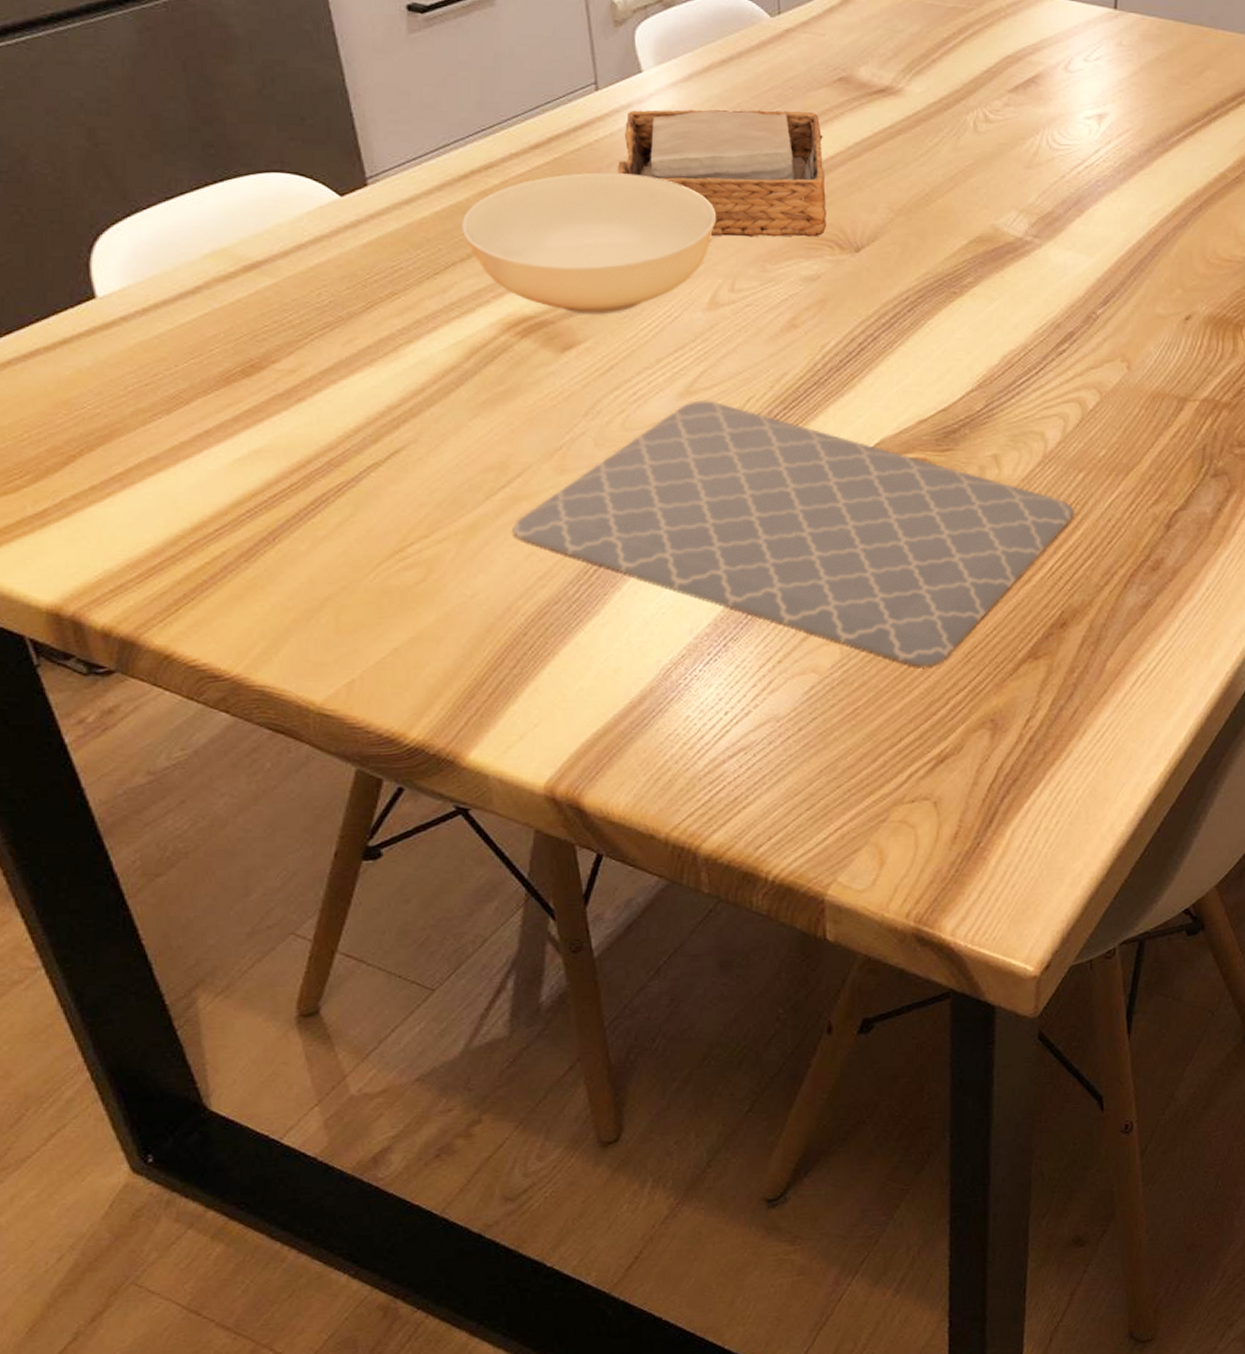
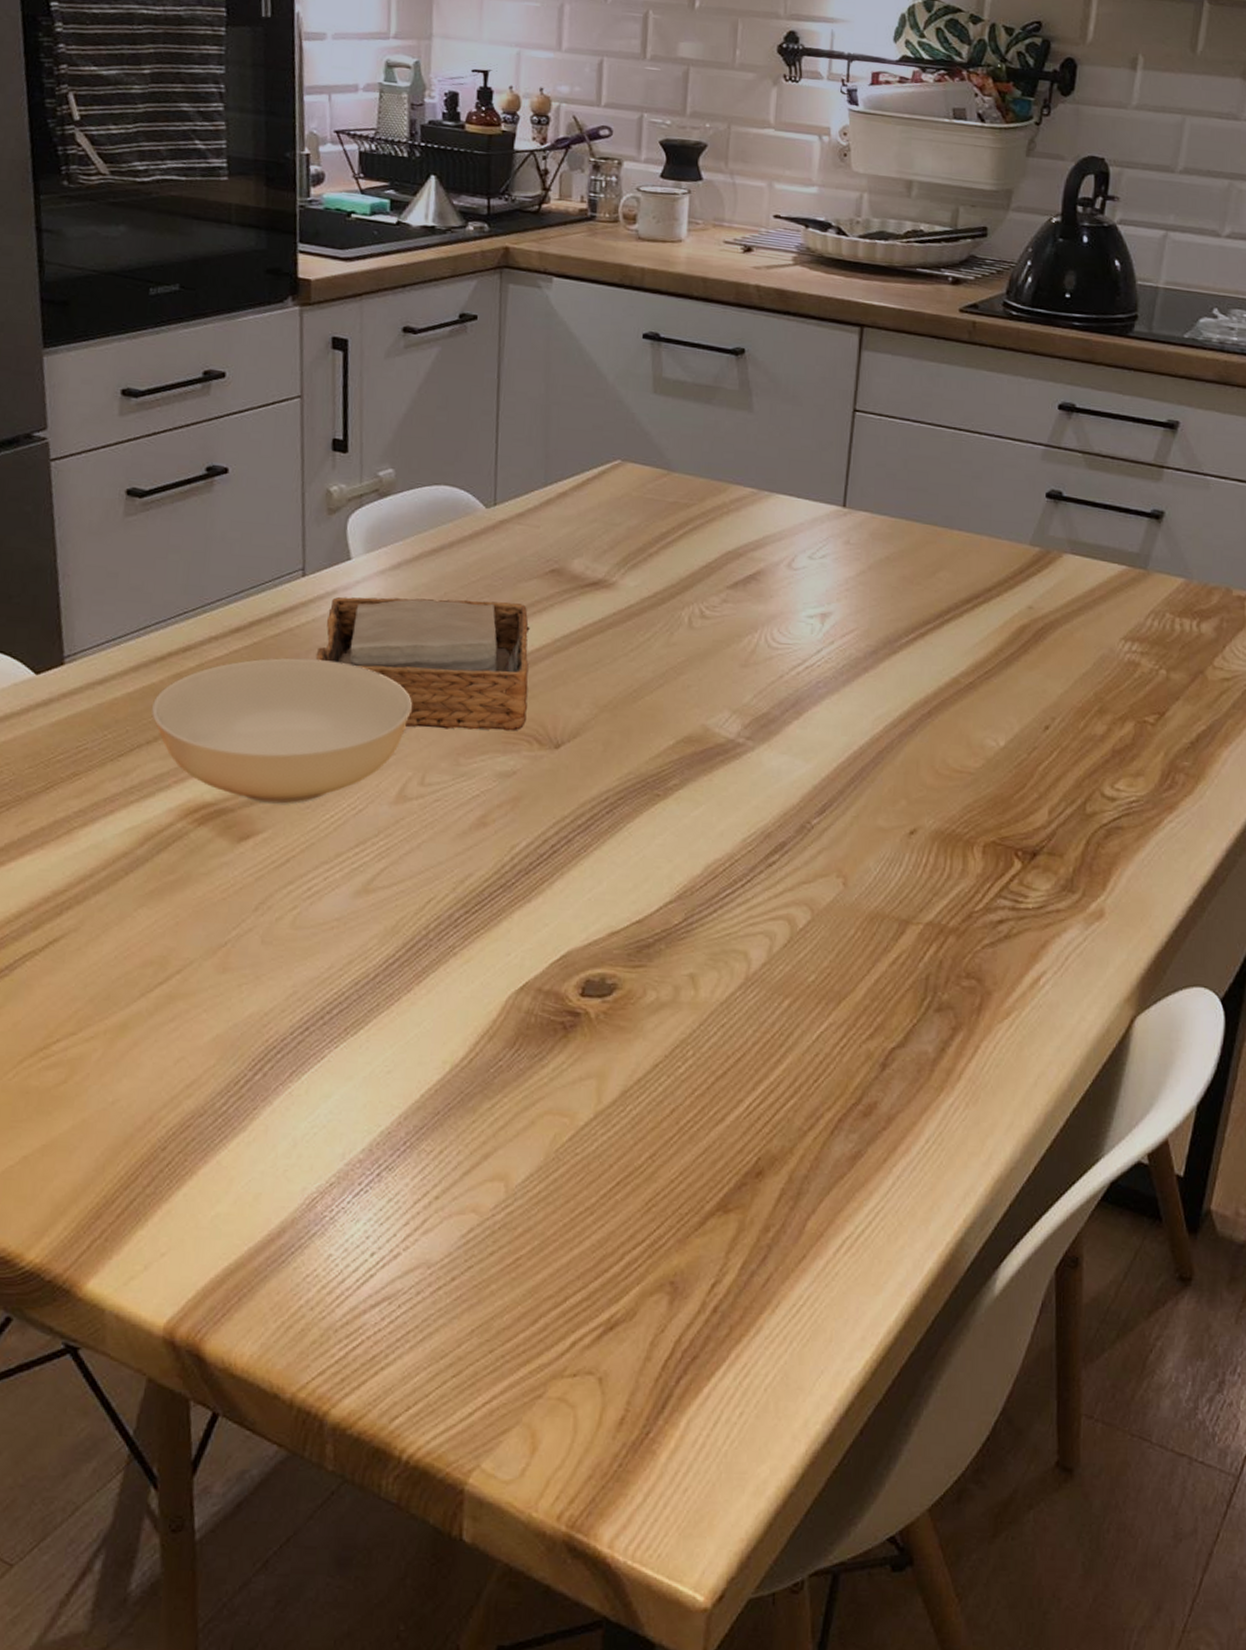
placemat: present [513,400,1074,667] -> none [164,899,777,1214]

